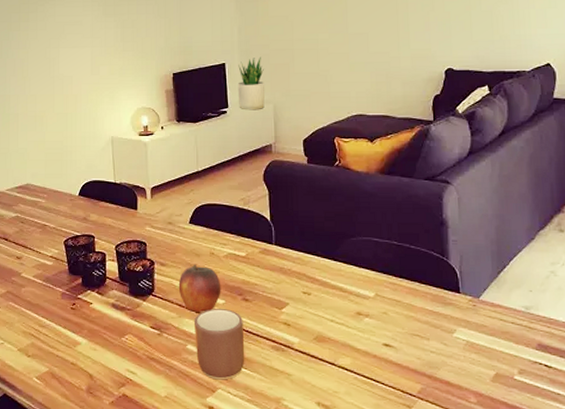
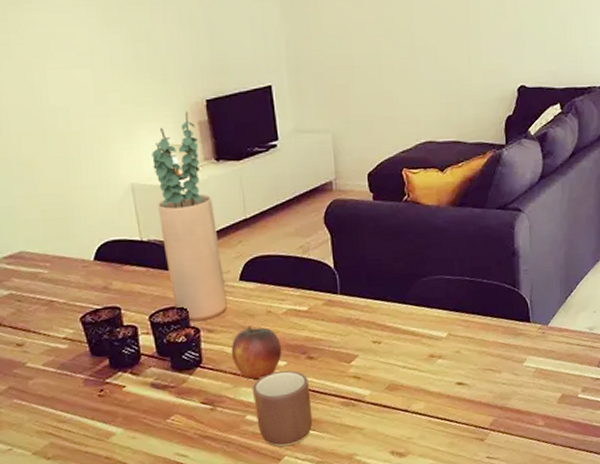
vase: none [129,82,178,255] -> present [152,111,227,322]
planter: present [237,56,265,110] -> none [288,76,322,143]

